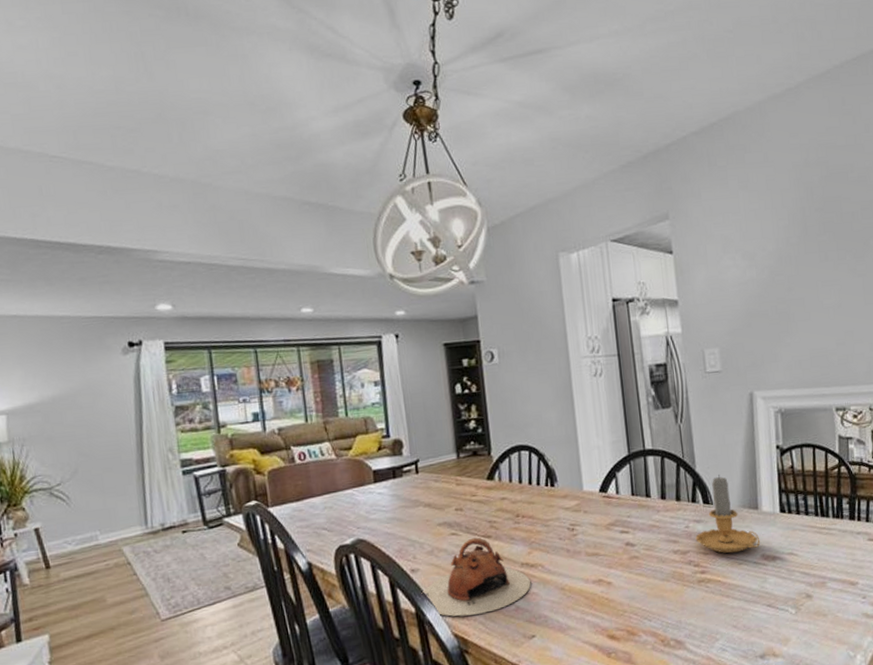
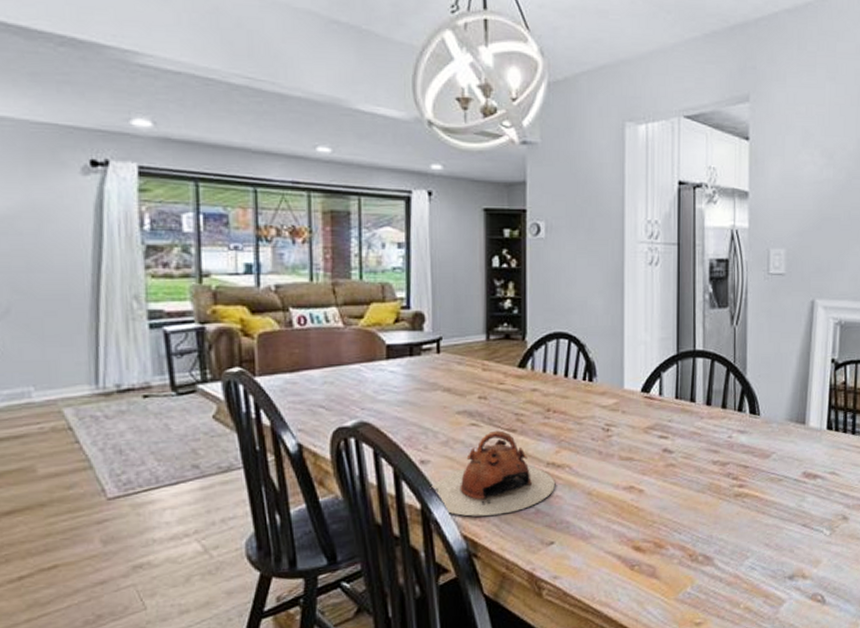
candle: present [695,475,761,554] -> none [737,384,804,468]

